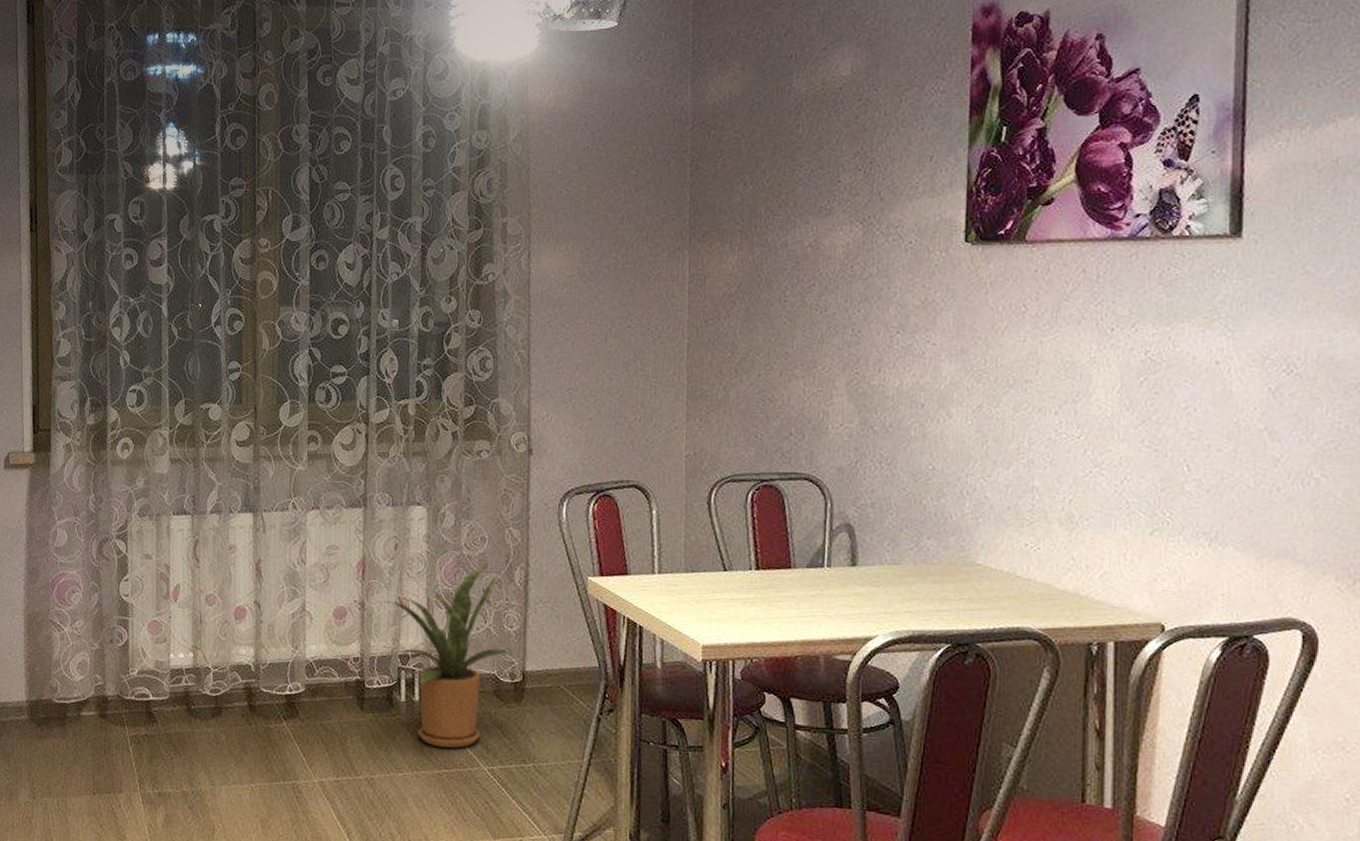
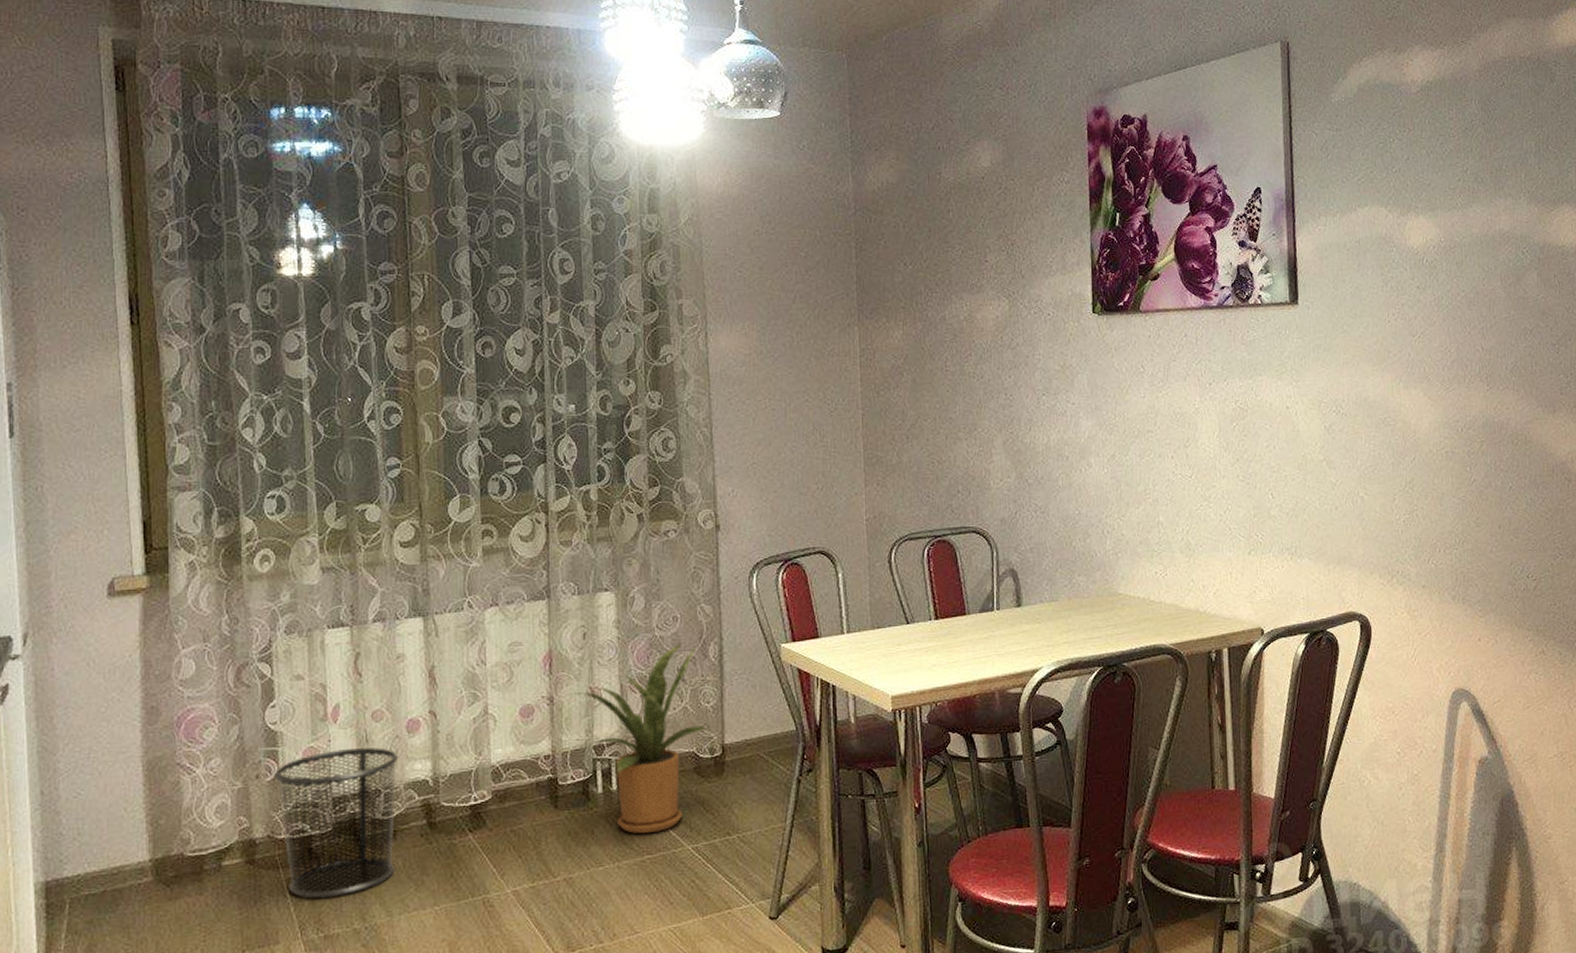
waste bin: none [124,626,227,759] -> present [274,747,399,898]

